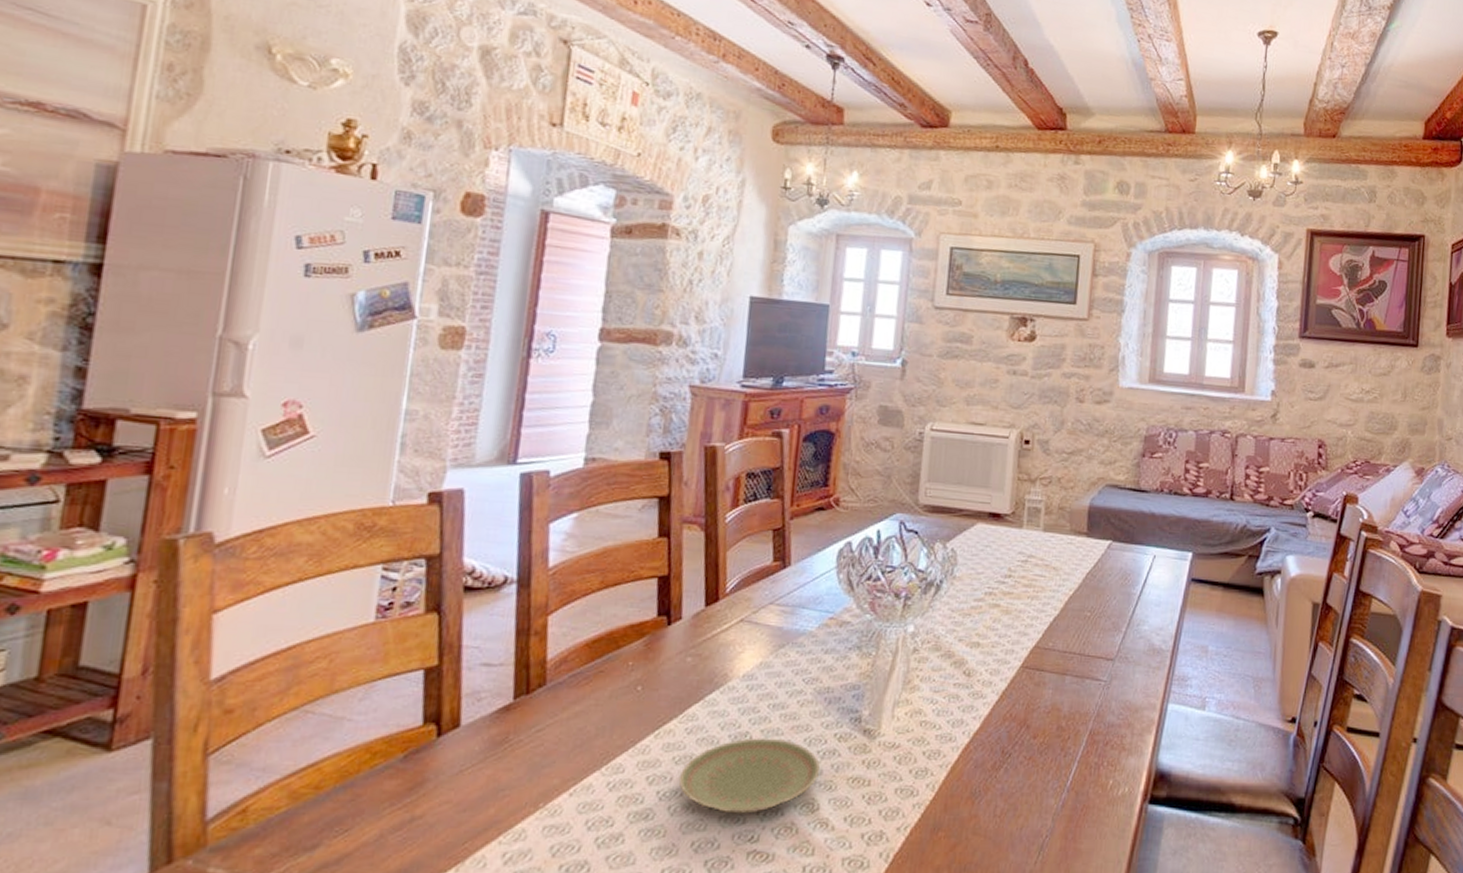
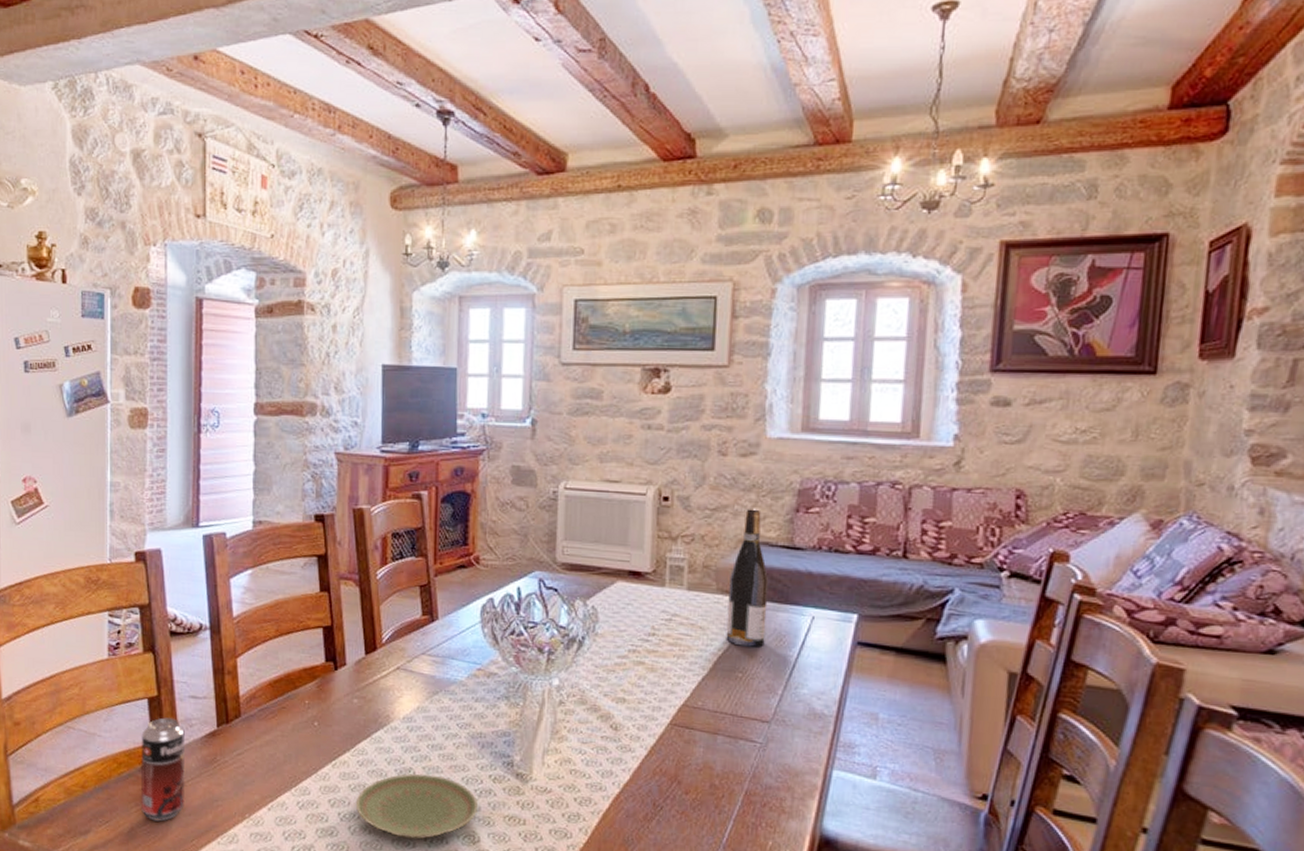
beverage can: none [397,690,470,823] -> present [140,716,185,822]
wine bottle: none [1077,453,1117,586] -> present [726,509,769,647]

